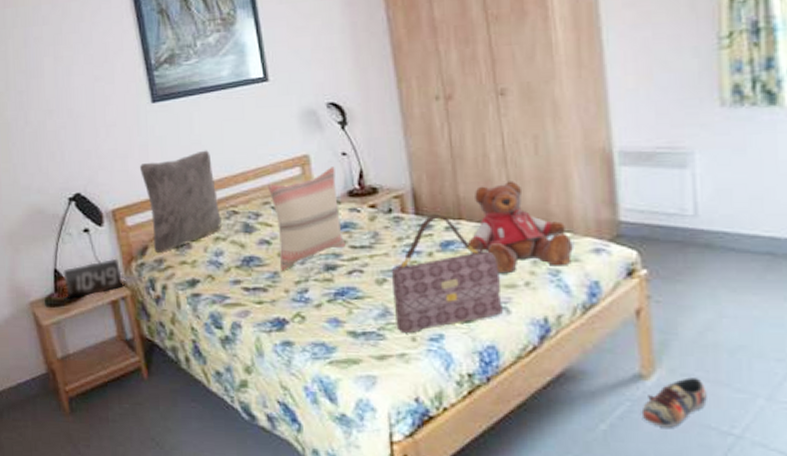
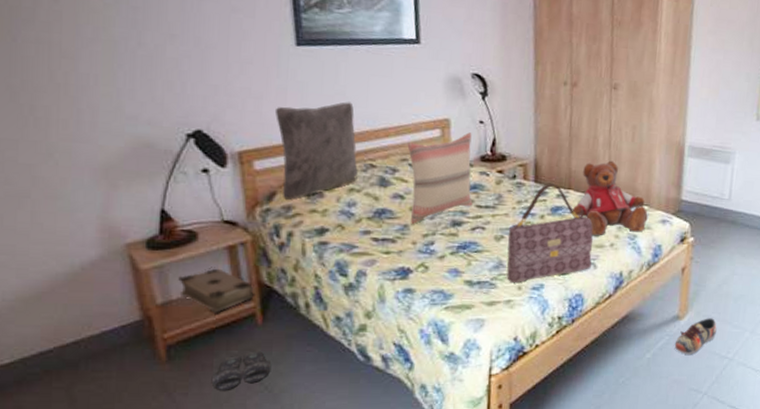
alarm clock: present [63,258,123,300] -> none [172,202,244,243]
bible: none [73,322,139,368] -> present [178,267,255,314]
slippers: none [108,406,159,446] -> present [211,351,271,392]

